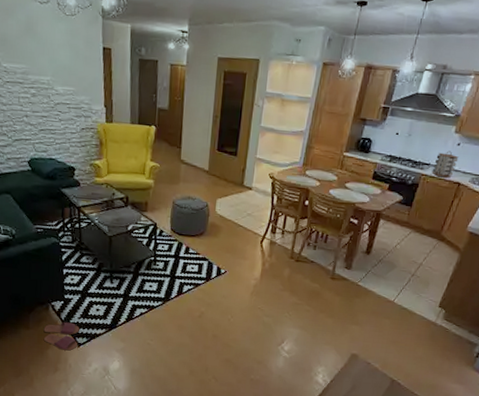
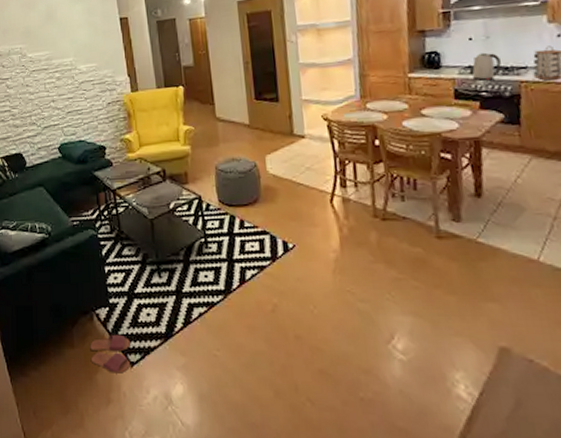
kettle: none [390,146,413,170] -> present [472,52,502,82]

